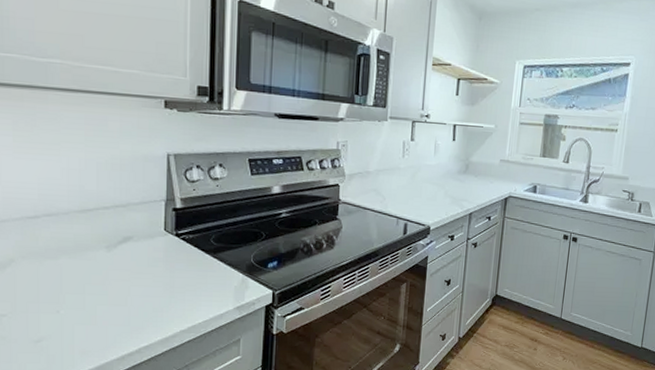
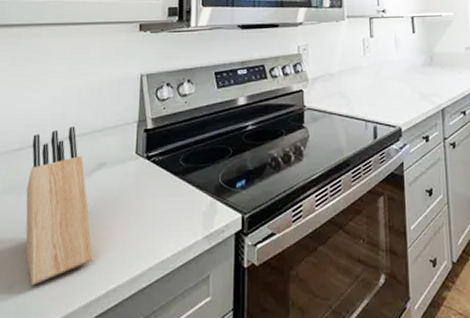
knife block: none [46,199,123,341] -> present [25,126,93,286]

